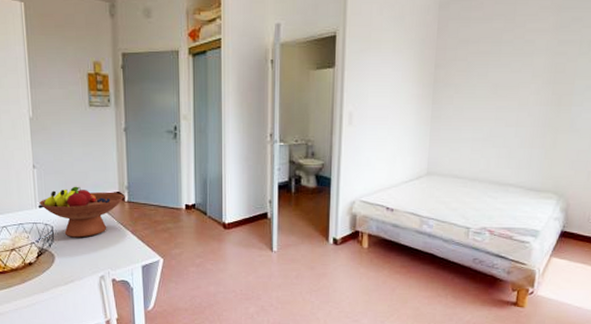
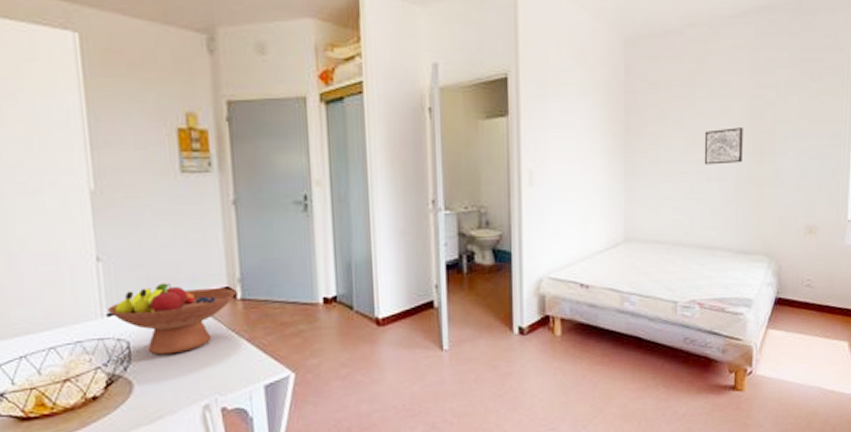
wall art: none [504,80,544,113] -> present [704,127,743,165]

